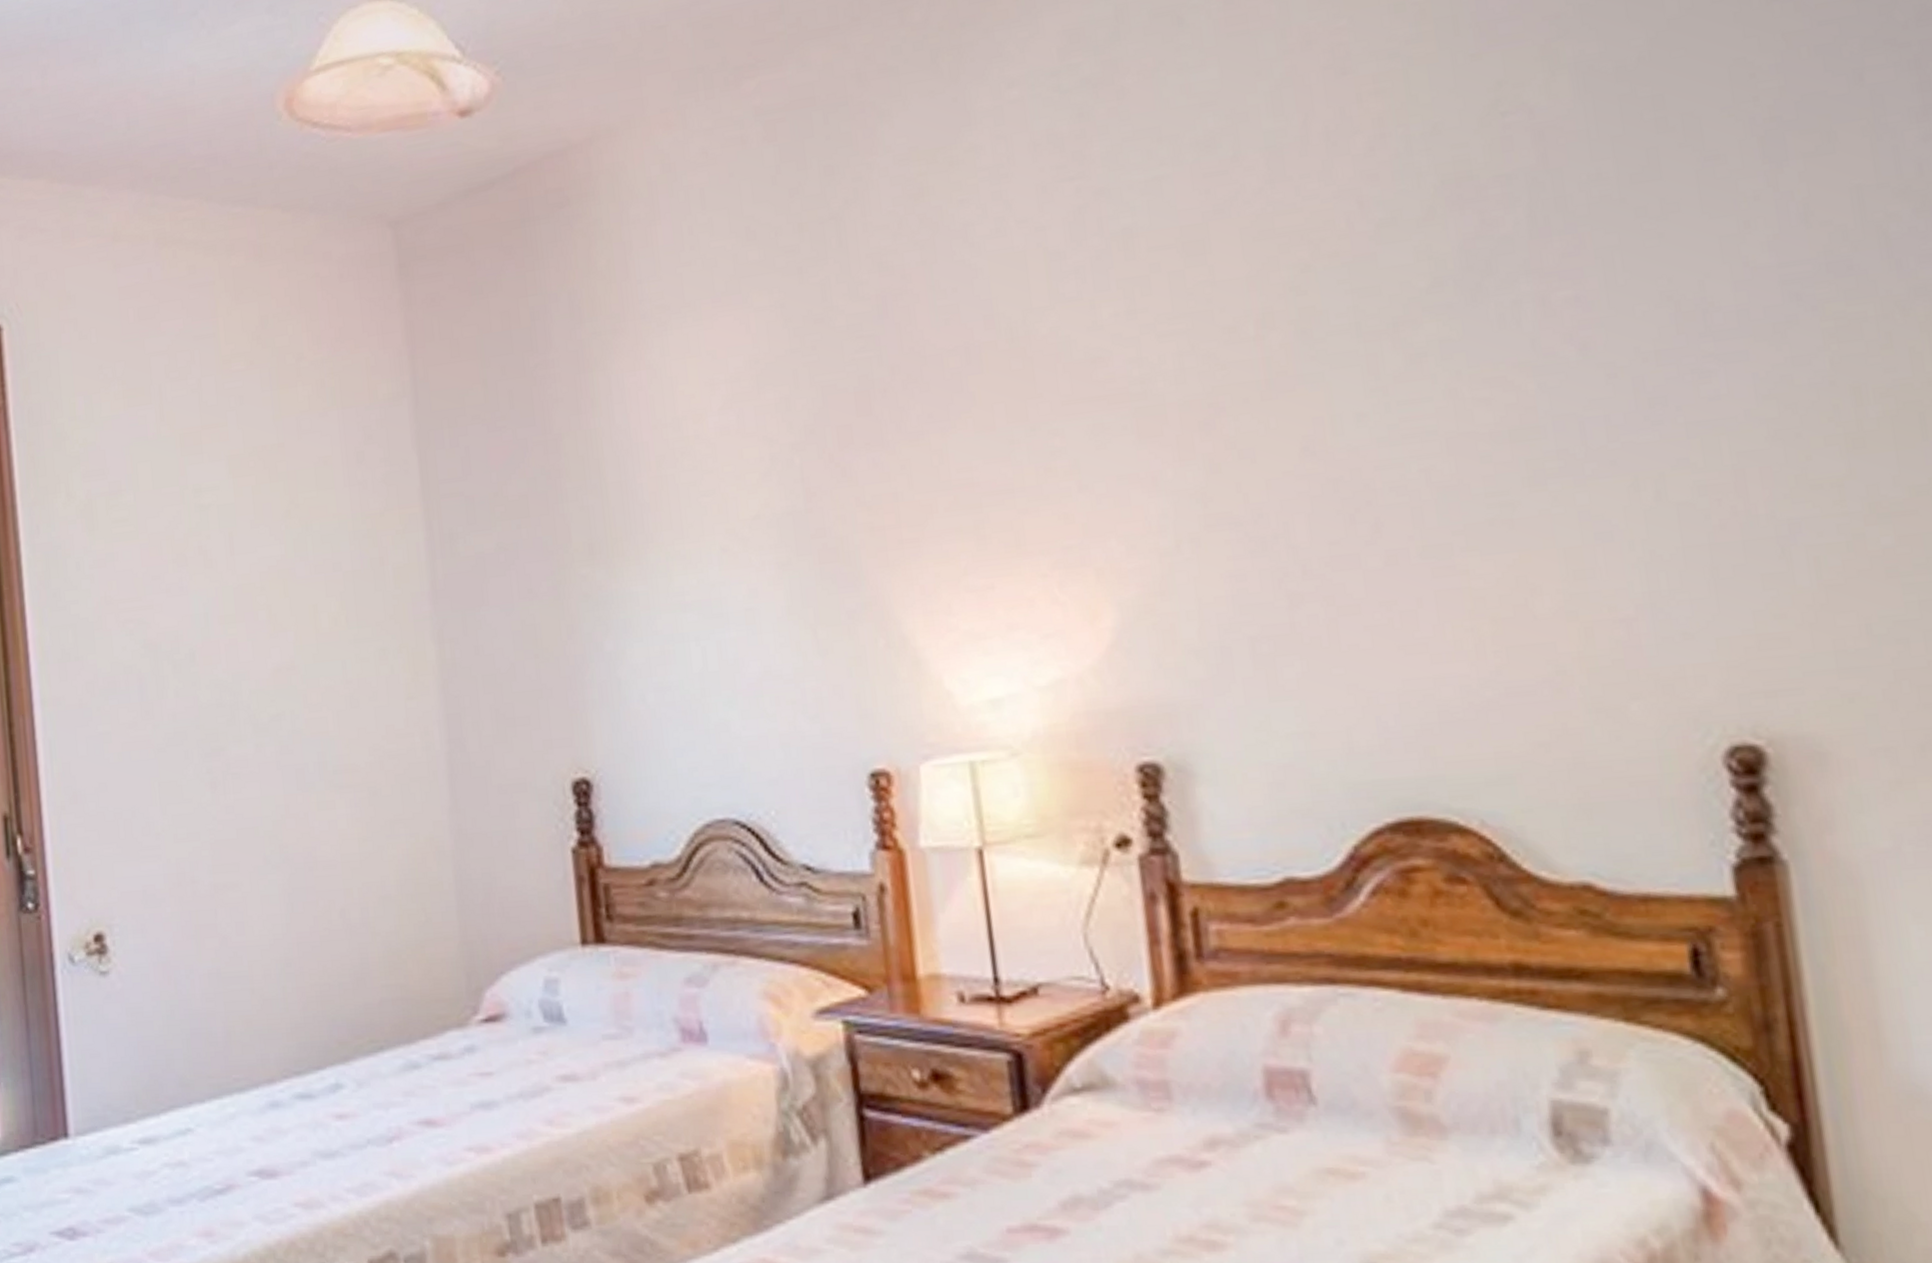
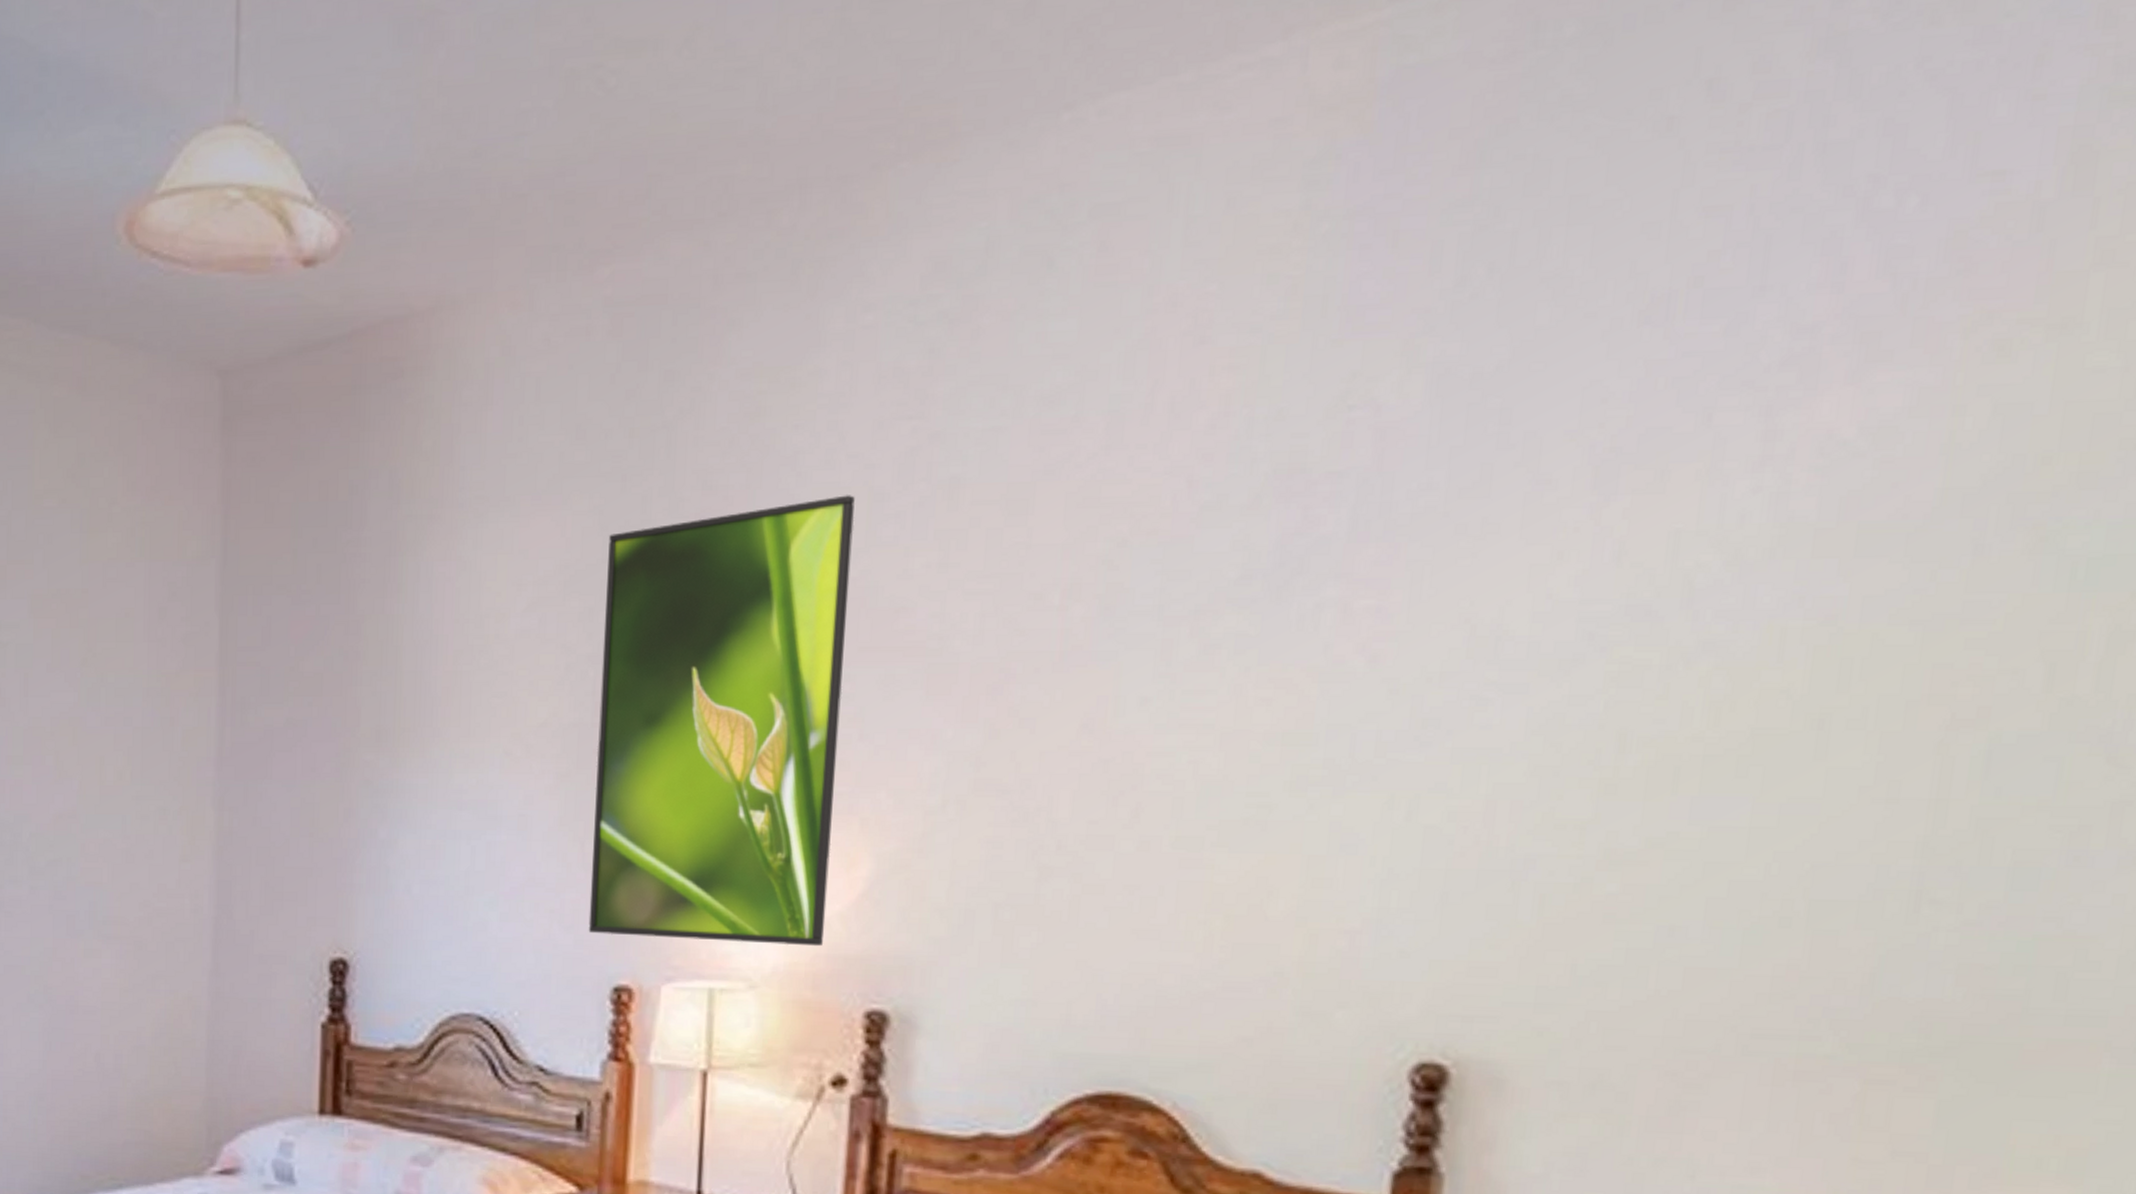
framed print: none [794,258,1080,720] -> present [588,495,855,947]

